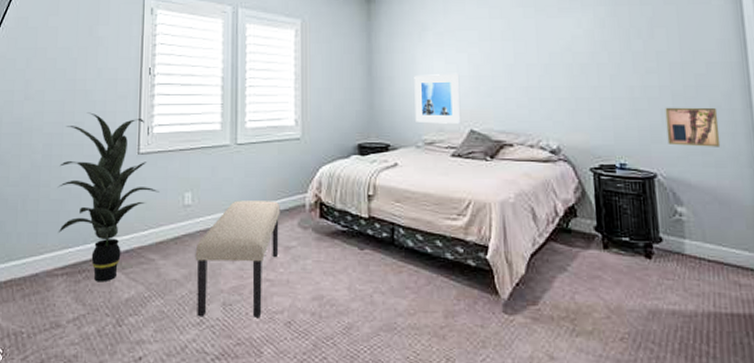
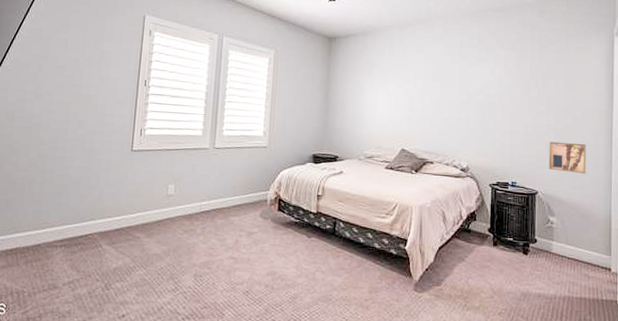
indoor plant: present [57,112,159,282] -> none [59,113,148,254]
bench: present [195,200,280,317] -> none [172,193,247,287]
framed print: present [414,73,461,124] -> none [360,102,397,143]

